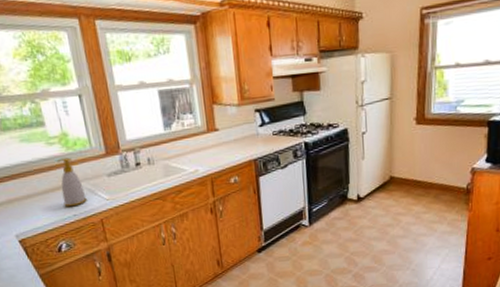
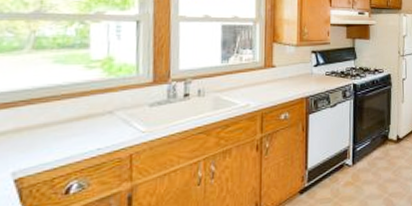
soap bottle: present [56,157,87,207] -> none [88,83,119,140]

